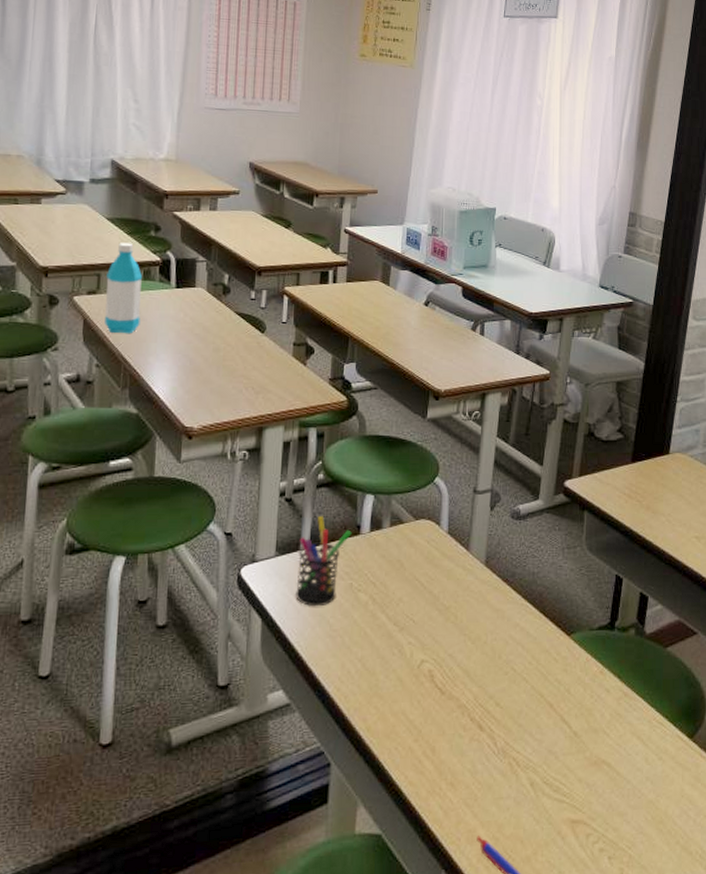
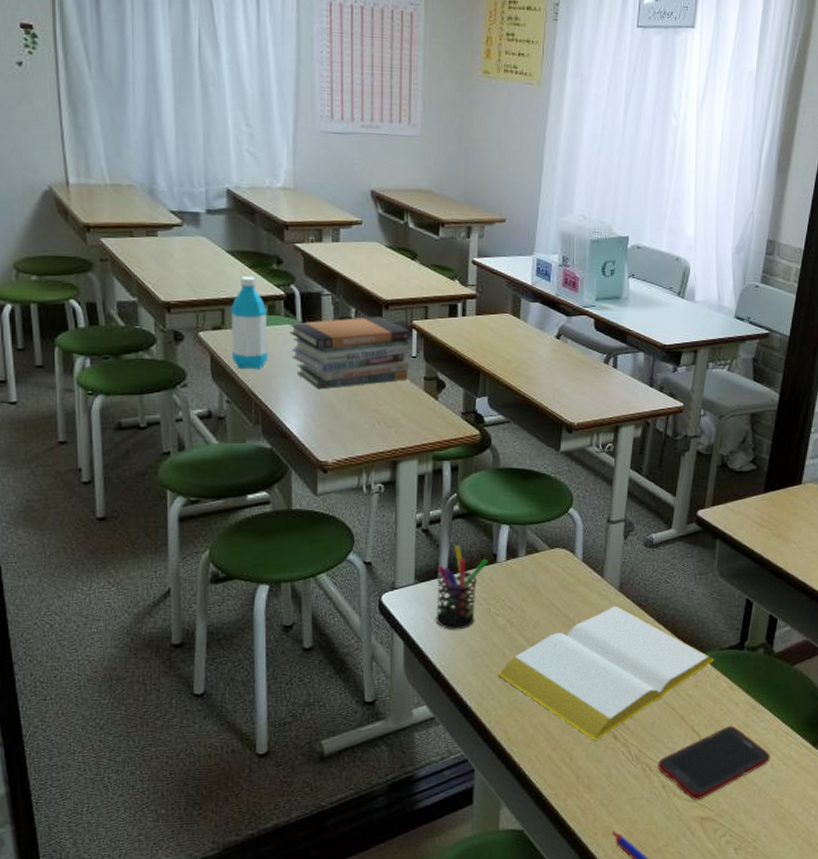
book stack: none [163,282,281,355] -> present [289,316,410,390]
notepad: none [358,581,585,732] -> present [497,605,715,741]
cell phone: none [526,714,645,801] -> present [658,725,770,801]

